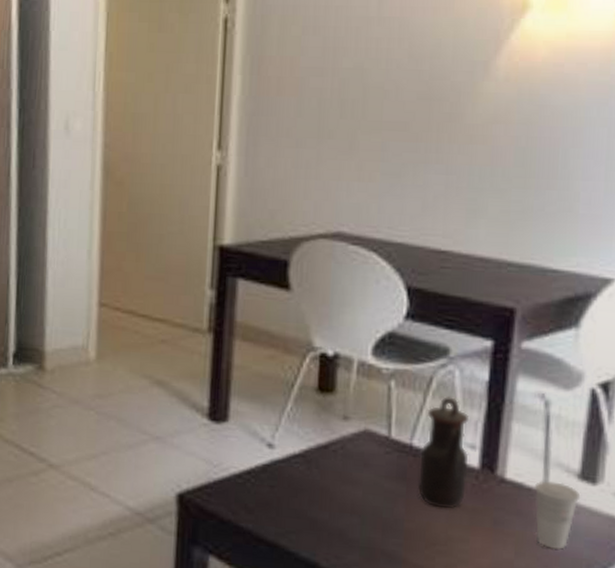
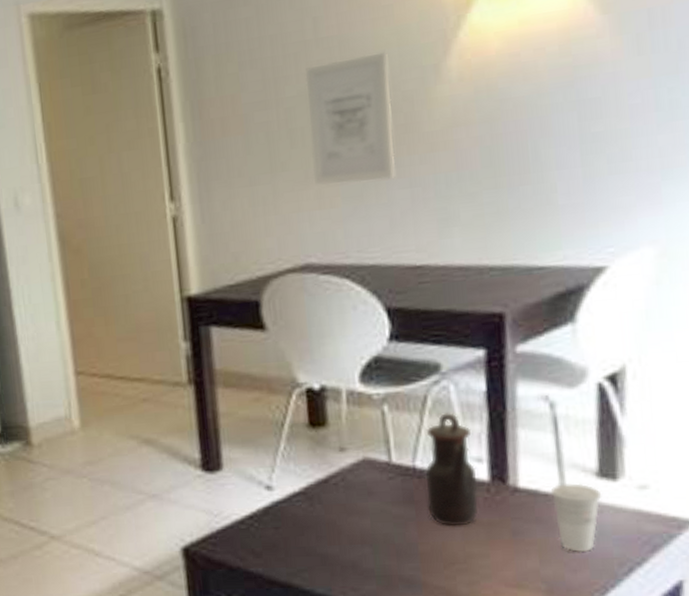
wall art: none [357,41,443,164] -> present [305,52,395,185]

